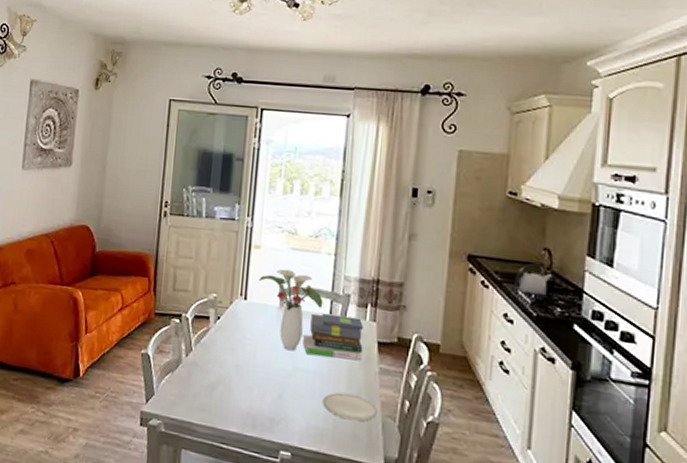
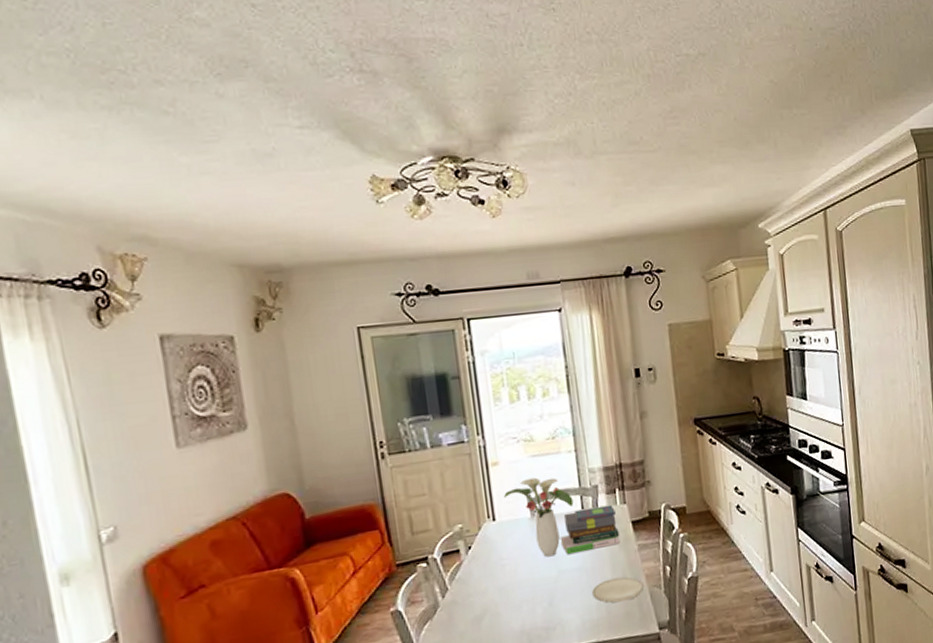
kettle: present [515,263,553,296] -> none [735,411,764,441]

